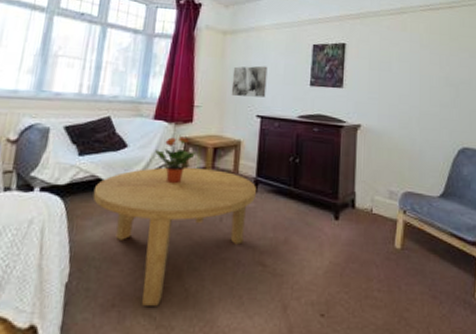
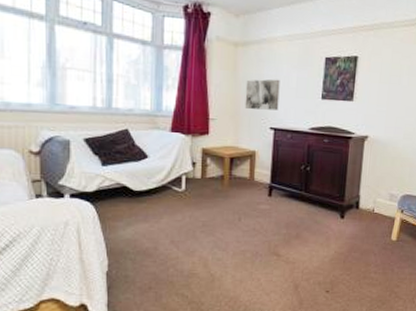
coffee table: present [93,167,257,306] -> none [120,175,272,287]
potted plant: present [155,136,197,184] -> none [175,147,214,190]

